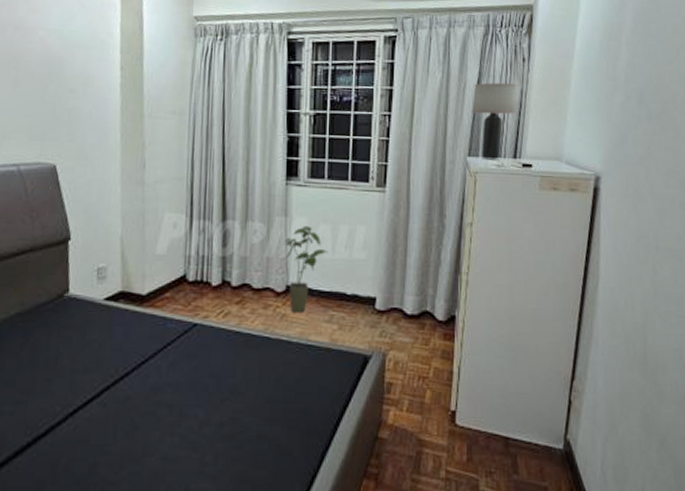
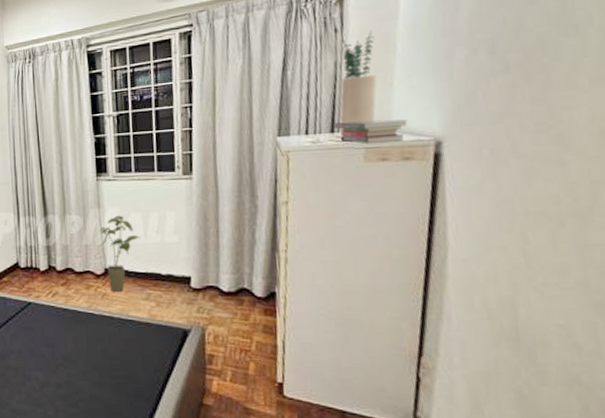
table lamp: present [472,82,517,160] -> none [278,57,331,138]
books: none [516,149,576,174] -> present [333,119,408,145]
vase: none [521,65,555,163] -> present [339,31,377,136]

